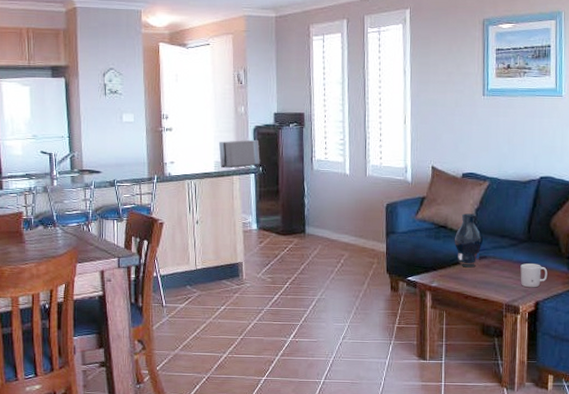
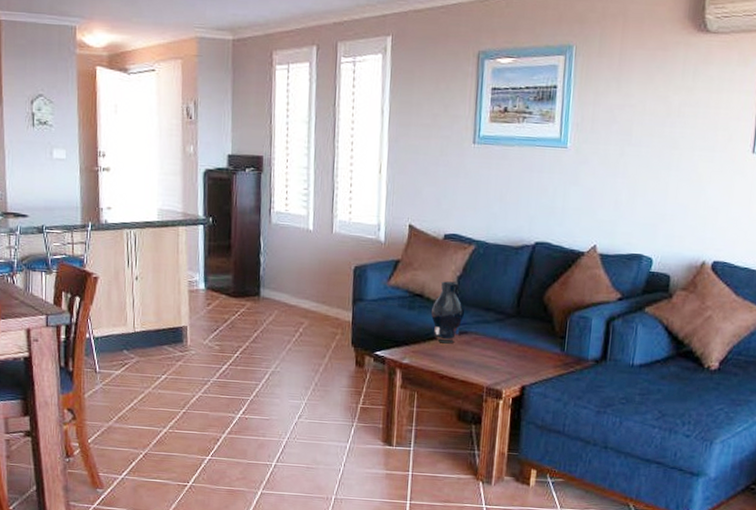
toaster: present [218,139,261,169] -> none [162,184,212,218]
mug: present [520,263,548,288] -> none [505,342,538,370]

